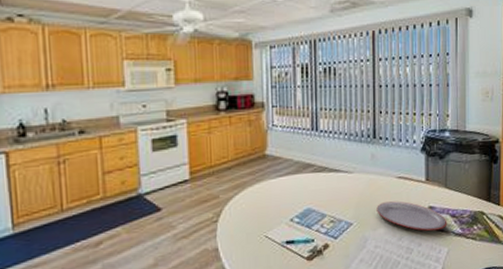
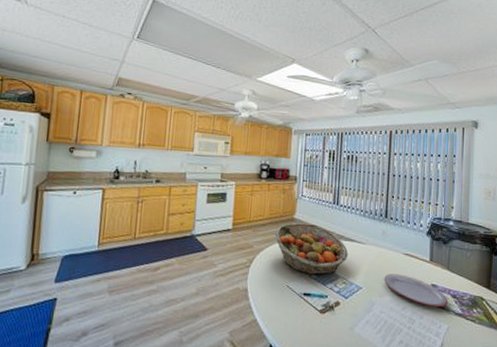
fruit basket: none [244,157,334,219] -> present [274,222,349,275]

